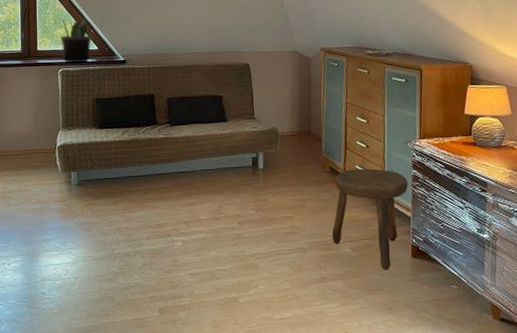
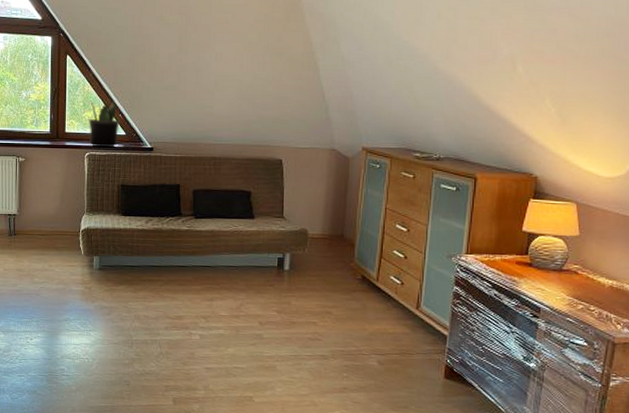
stool: present [332,168,408,269] -> none [357,279,448,387]

